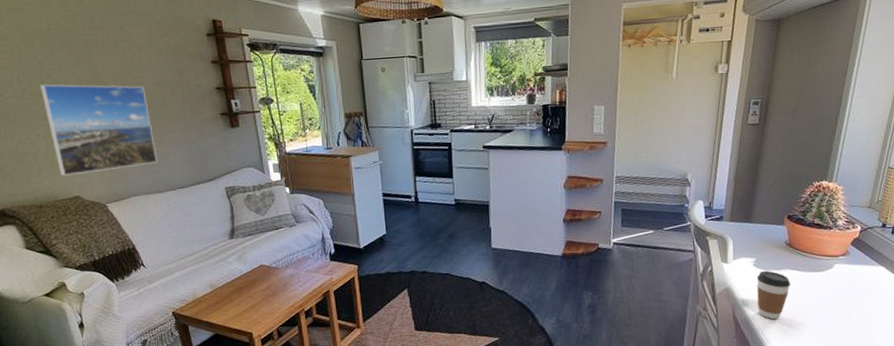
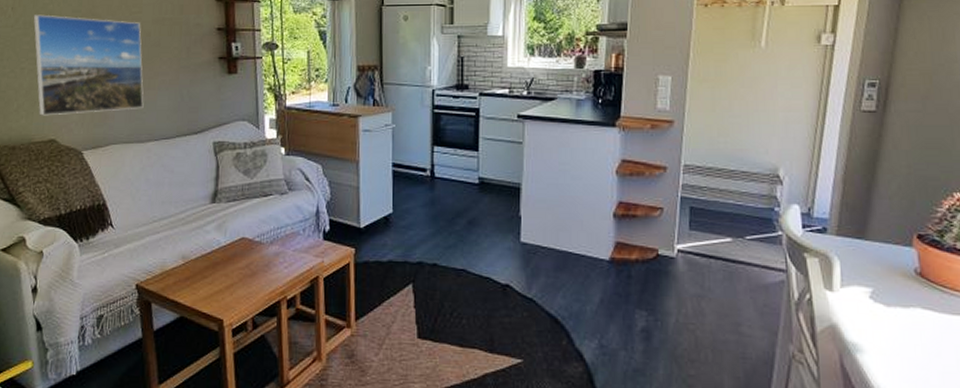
coffee cup: present [756,270,791,320] -> none [873,306,924,376]

